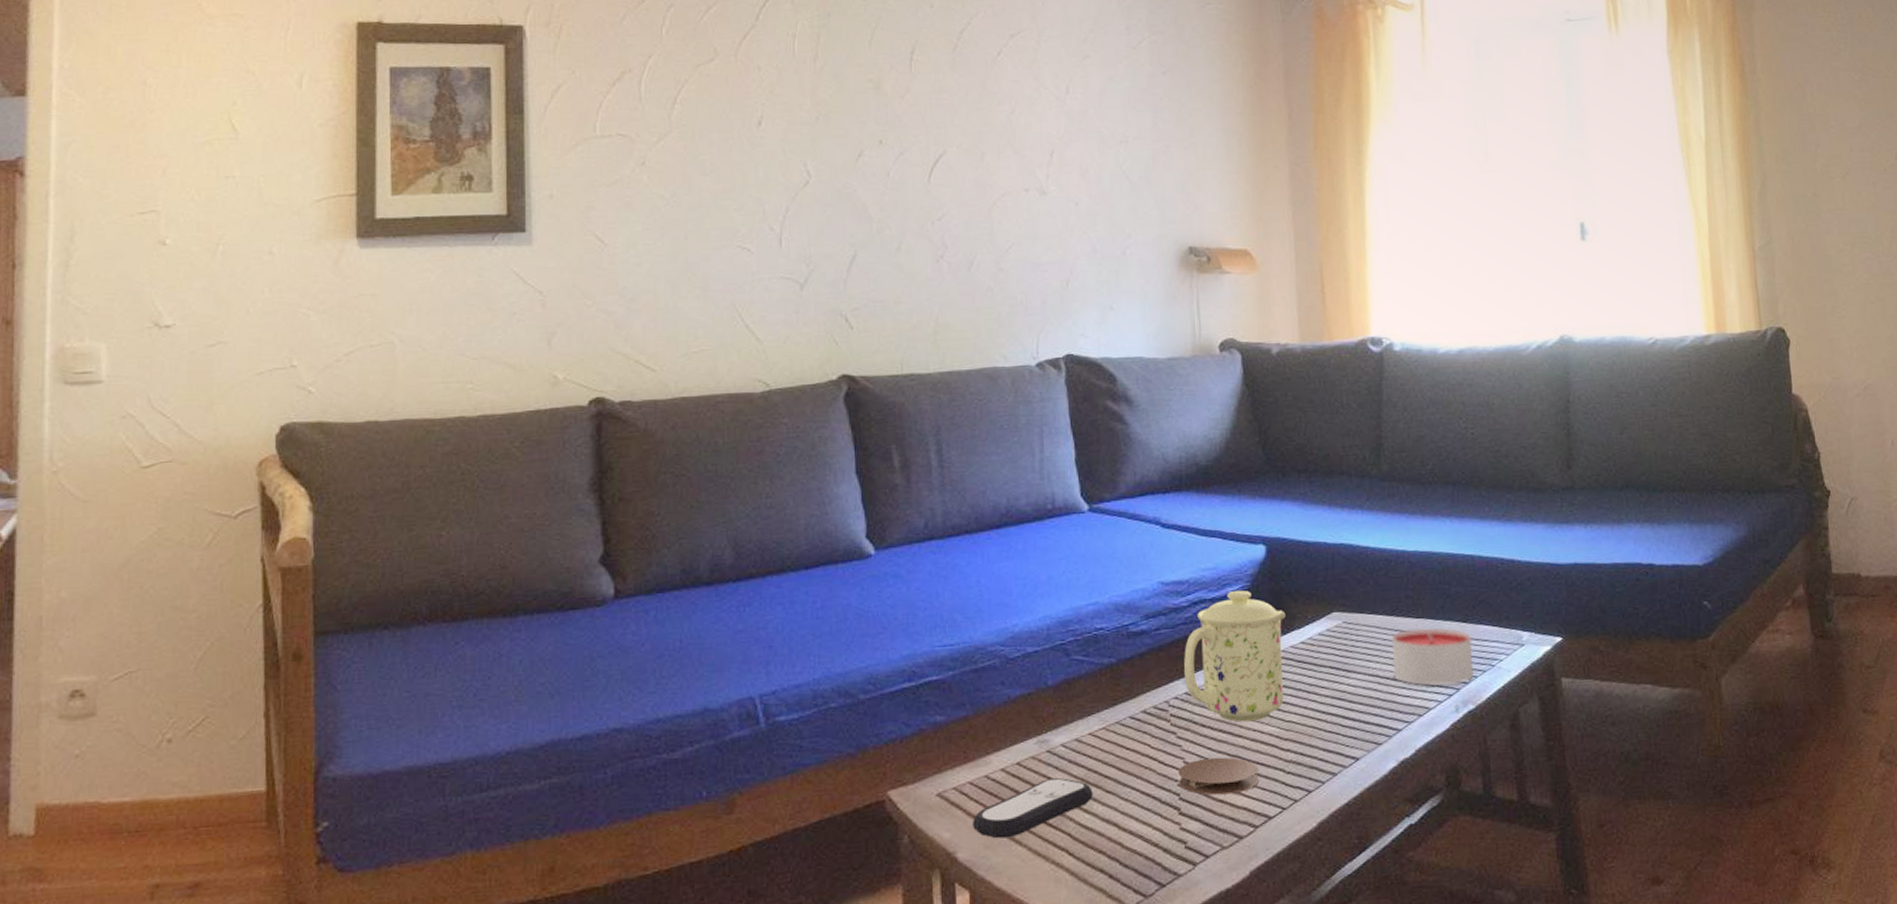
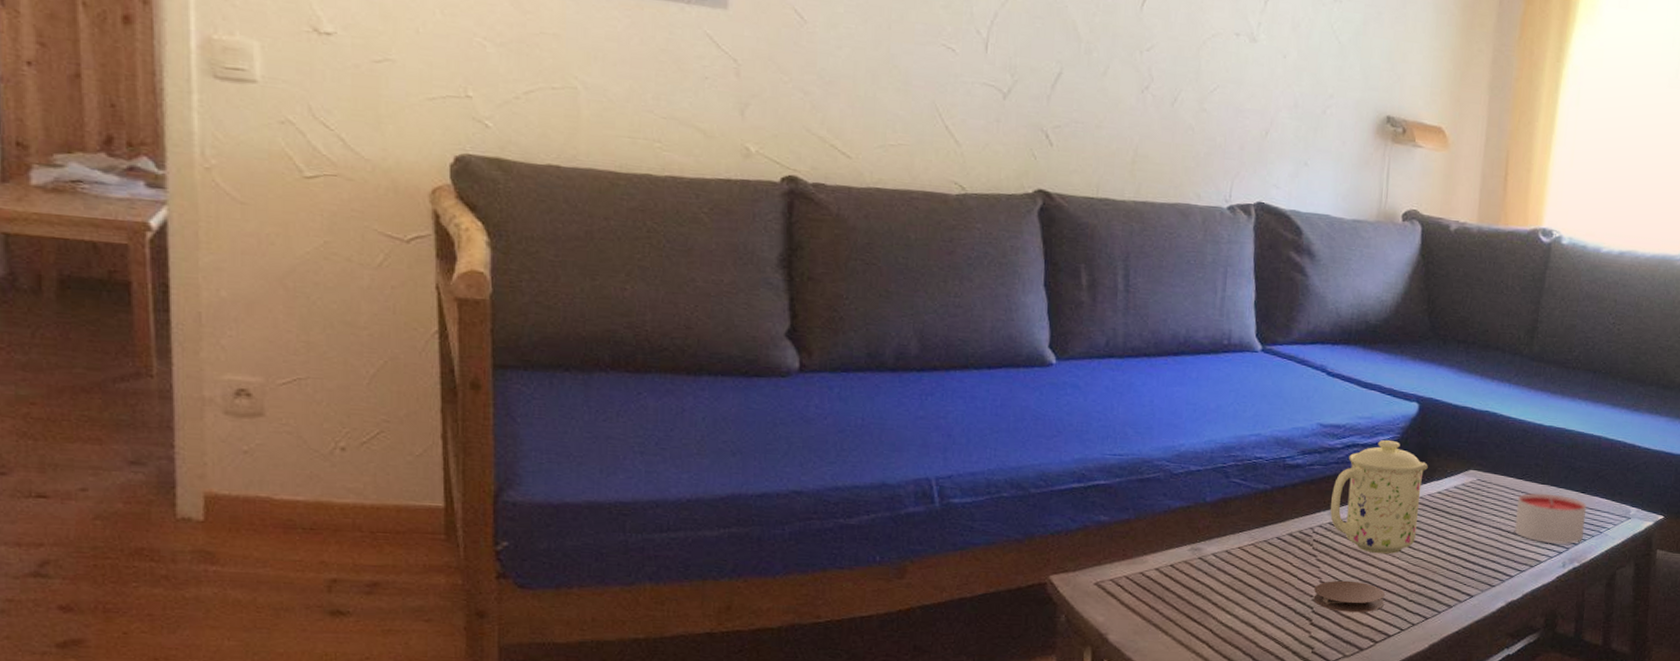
remote control: present [973,778,1093,839] -> none [1125,582,1236,627]

